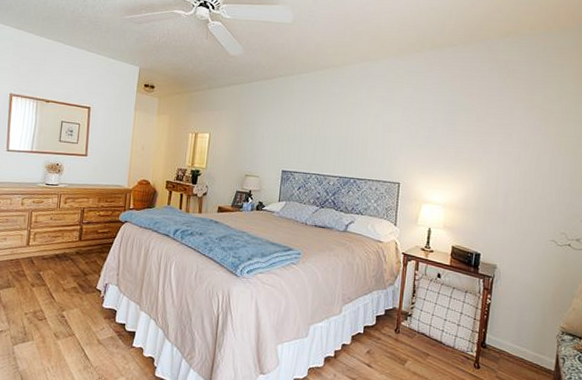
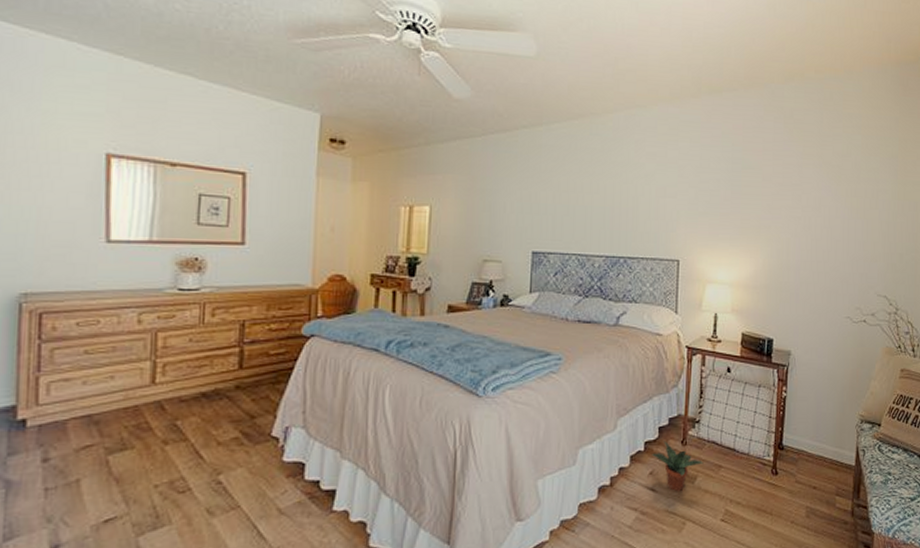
potted plant: none [370,327,414,370] -> present [652,441,704,491]

